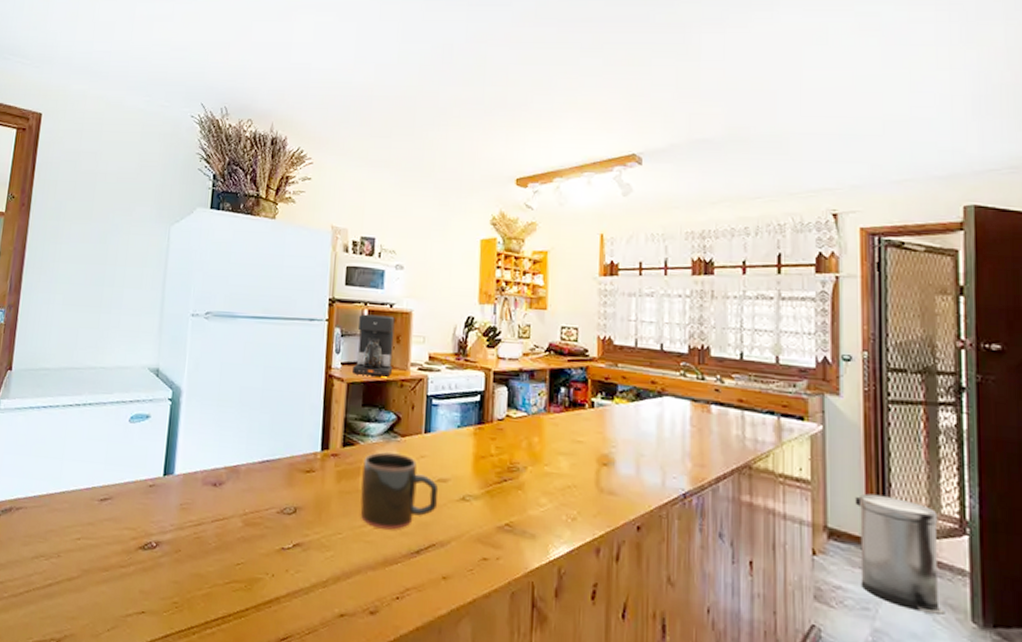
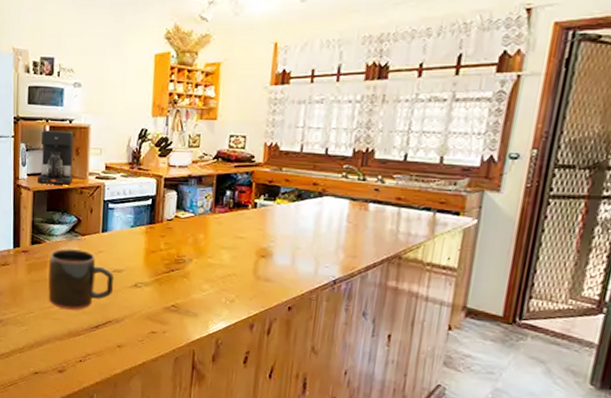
pedal bin: present [855,493,946,615] -> none [489,279,578,378]

